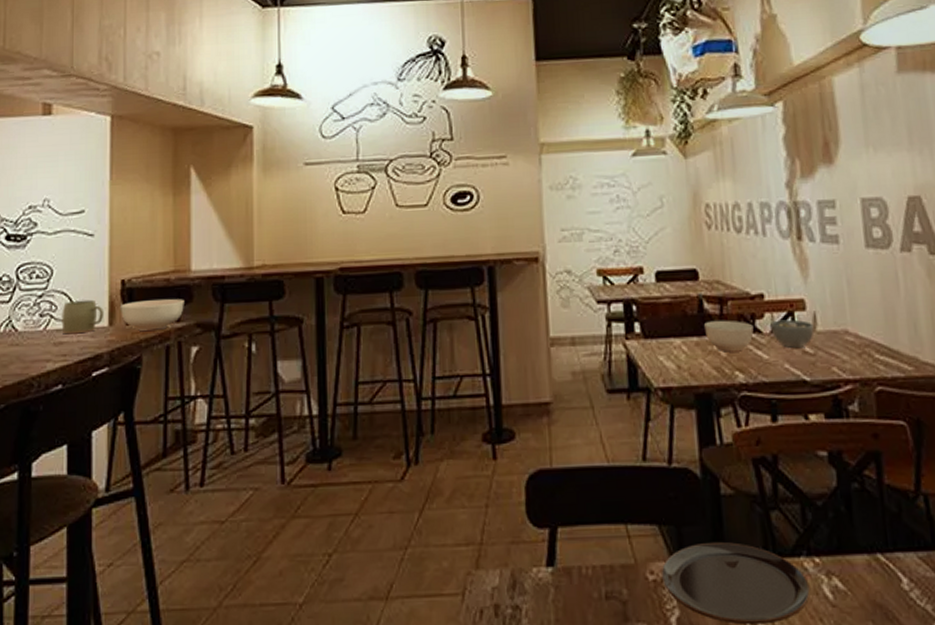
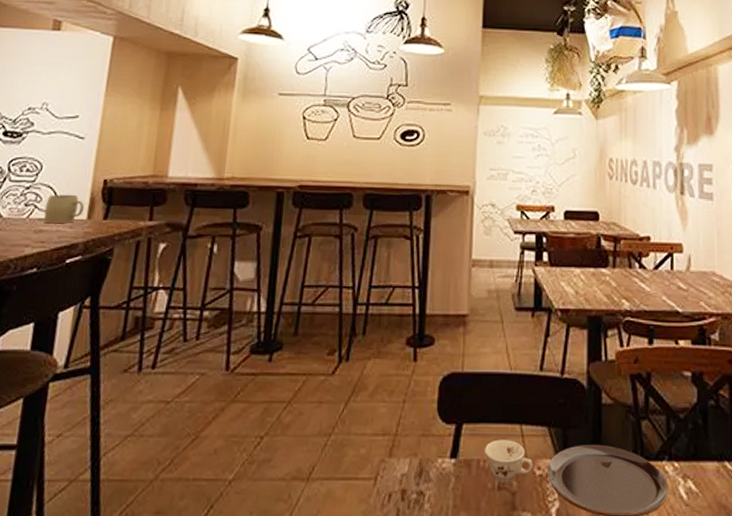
bowl: present [121,298,184,332] -> none [100,199,158,227]
teacup: none [585,542,644,591] -> present [484,439,533,483]
bowl: present [704,320,754,352] -> none [601,255,640,283]
soup bowl: present [771,319,815,349] -> none [654,259,688,285]

